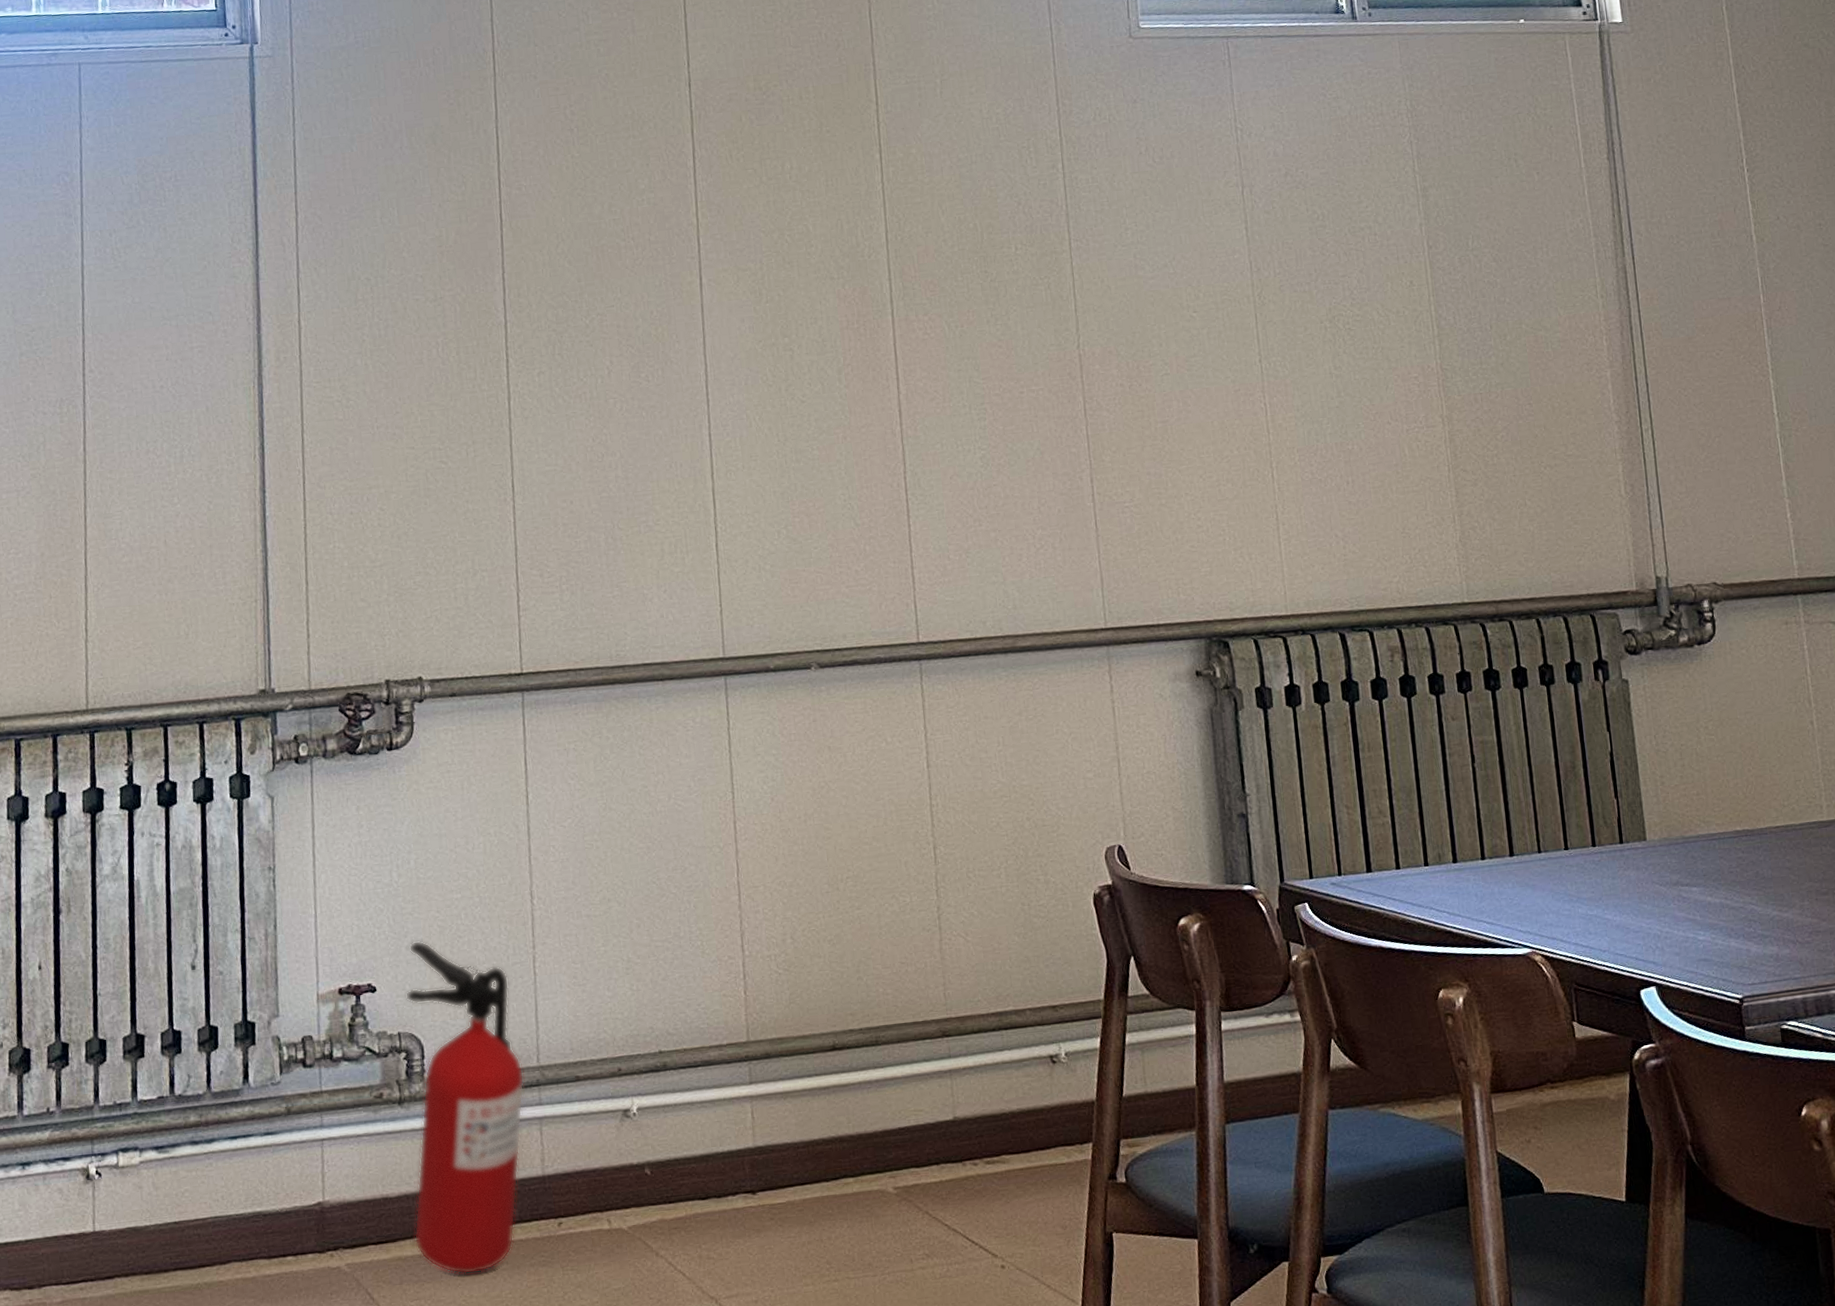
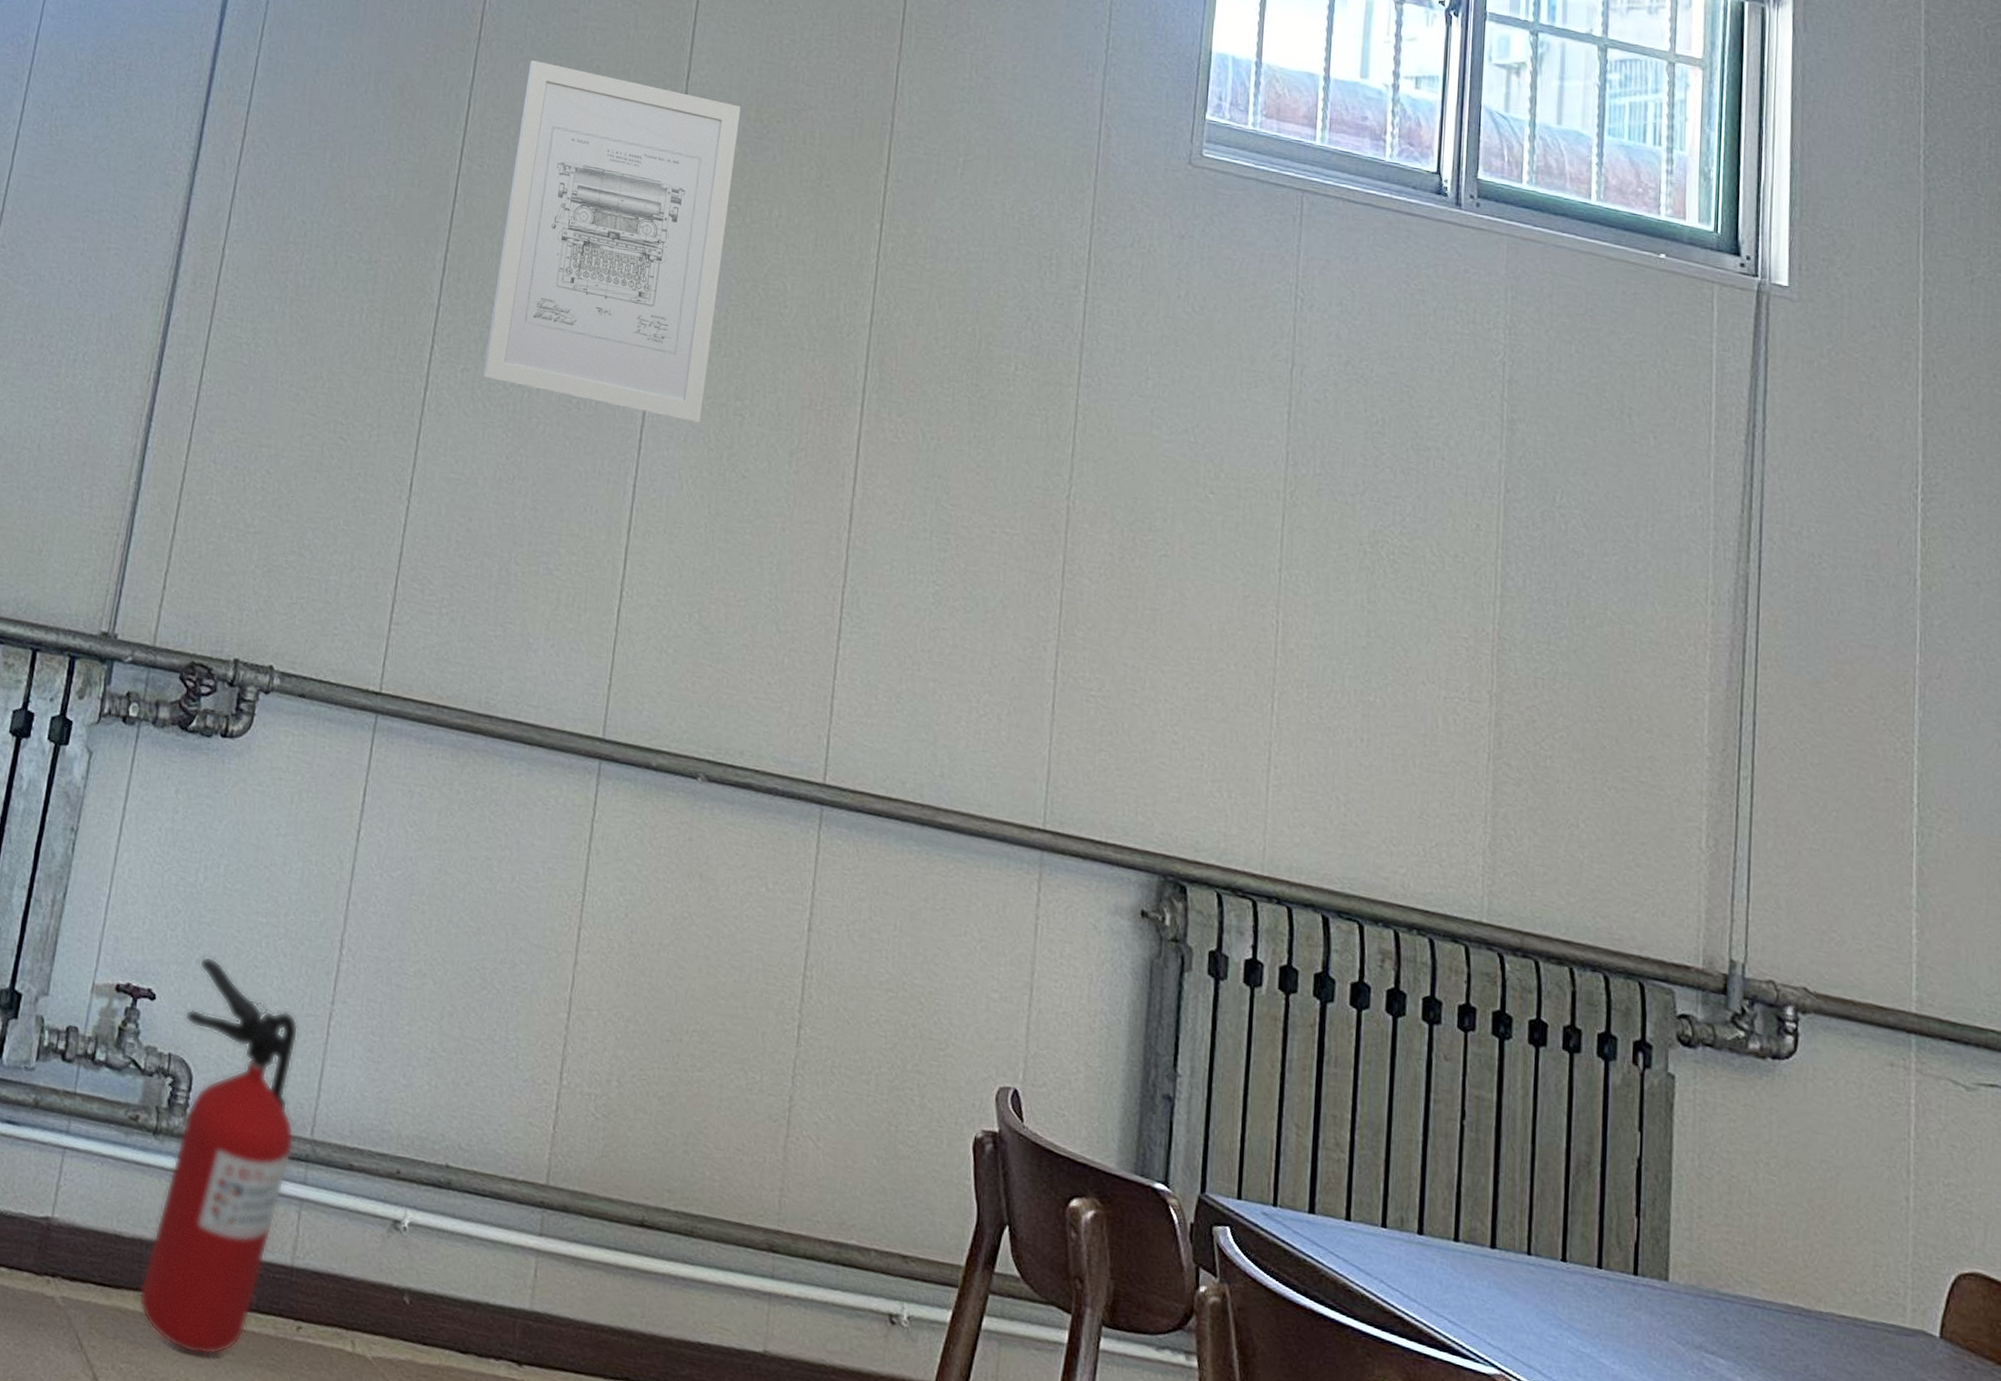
wall art: none [545,79,757,376] -> present [483,60,742,423]

